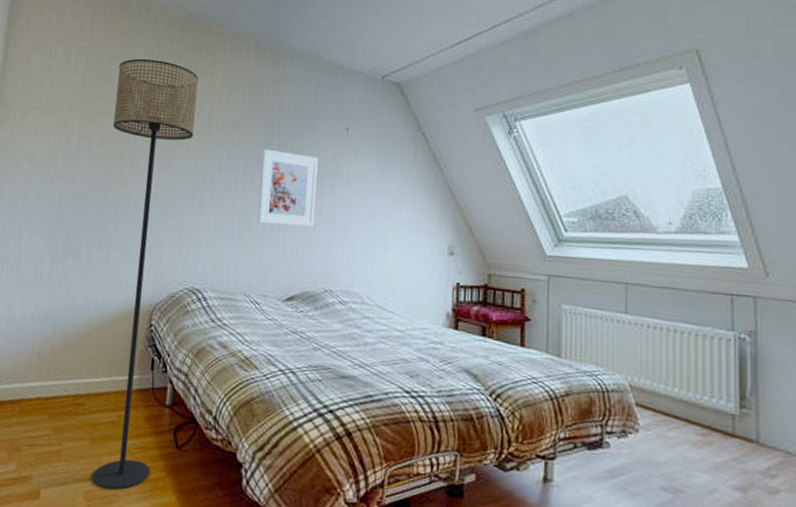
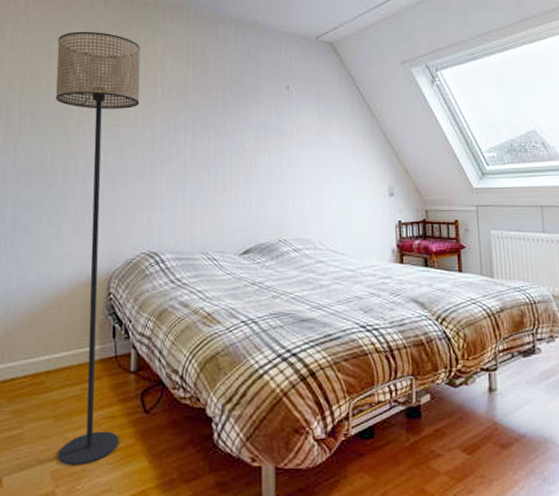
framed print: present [257,148,318,227] -> none [208,111,263,183]

